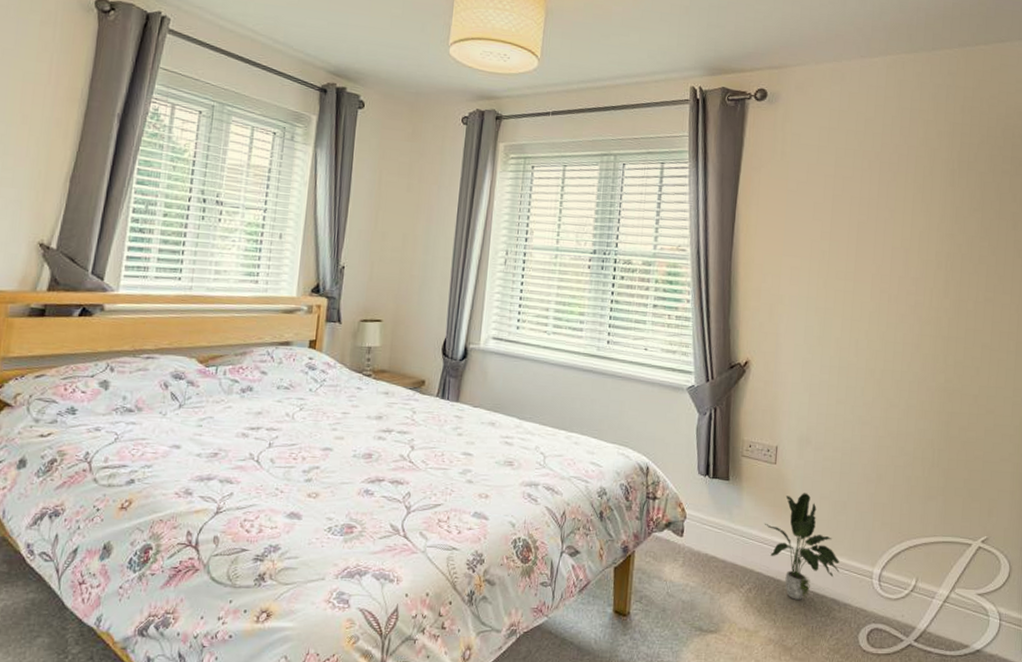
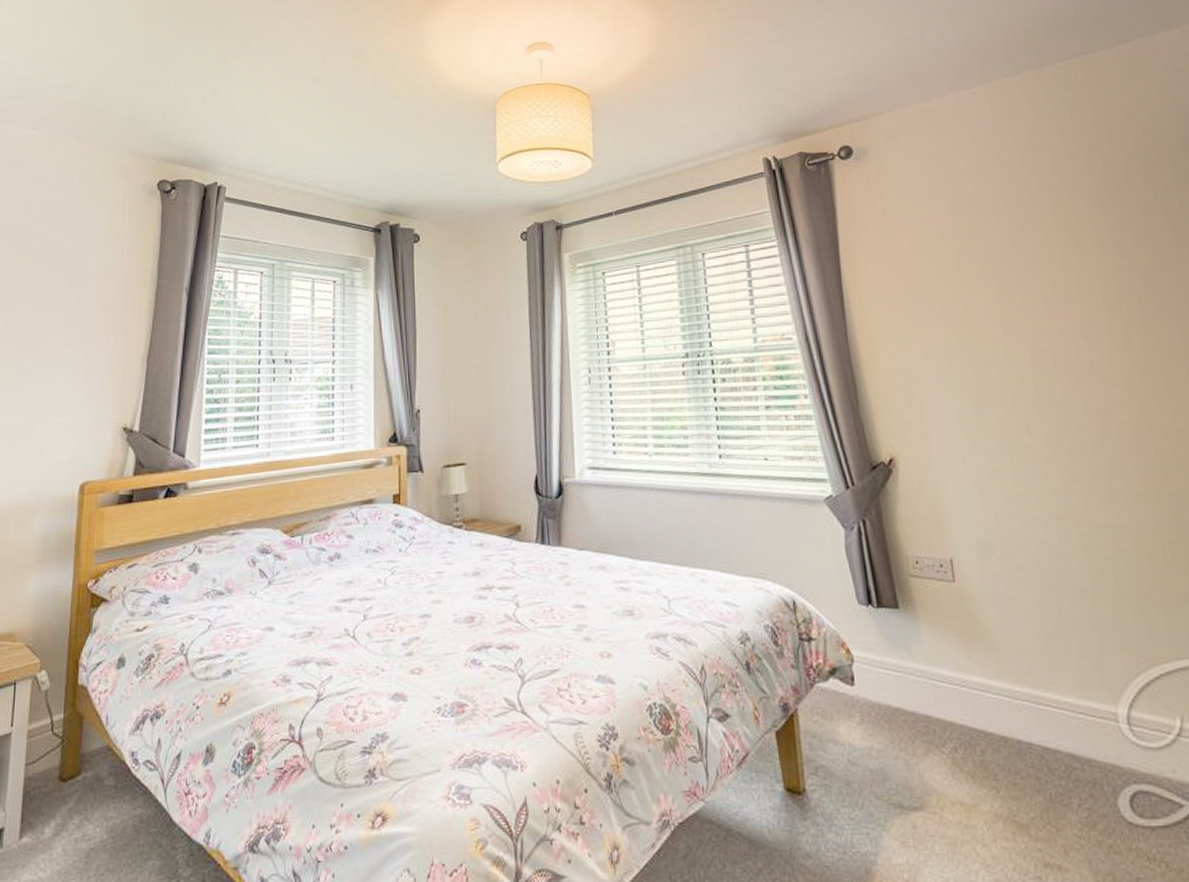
potted plant: present [765,493,840,600] -> none [956,615,1071,758]

